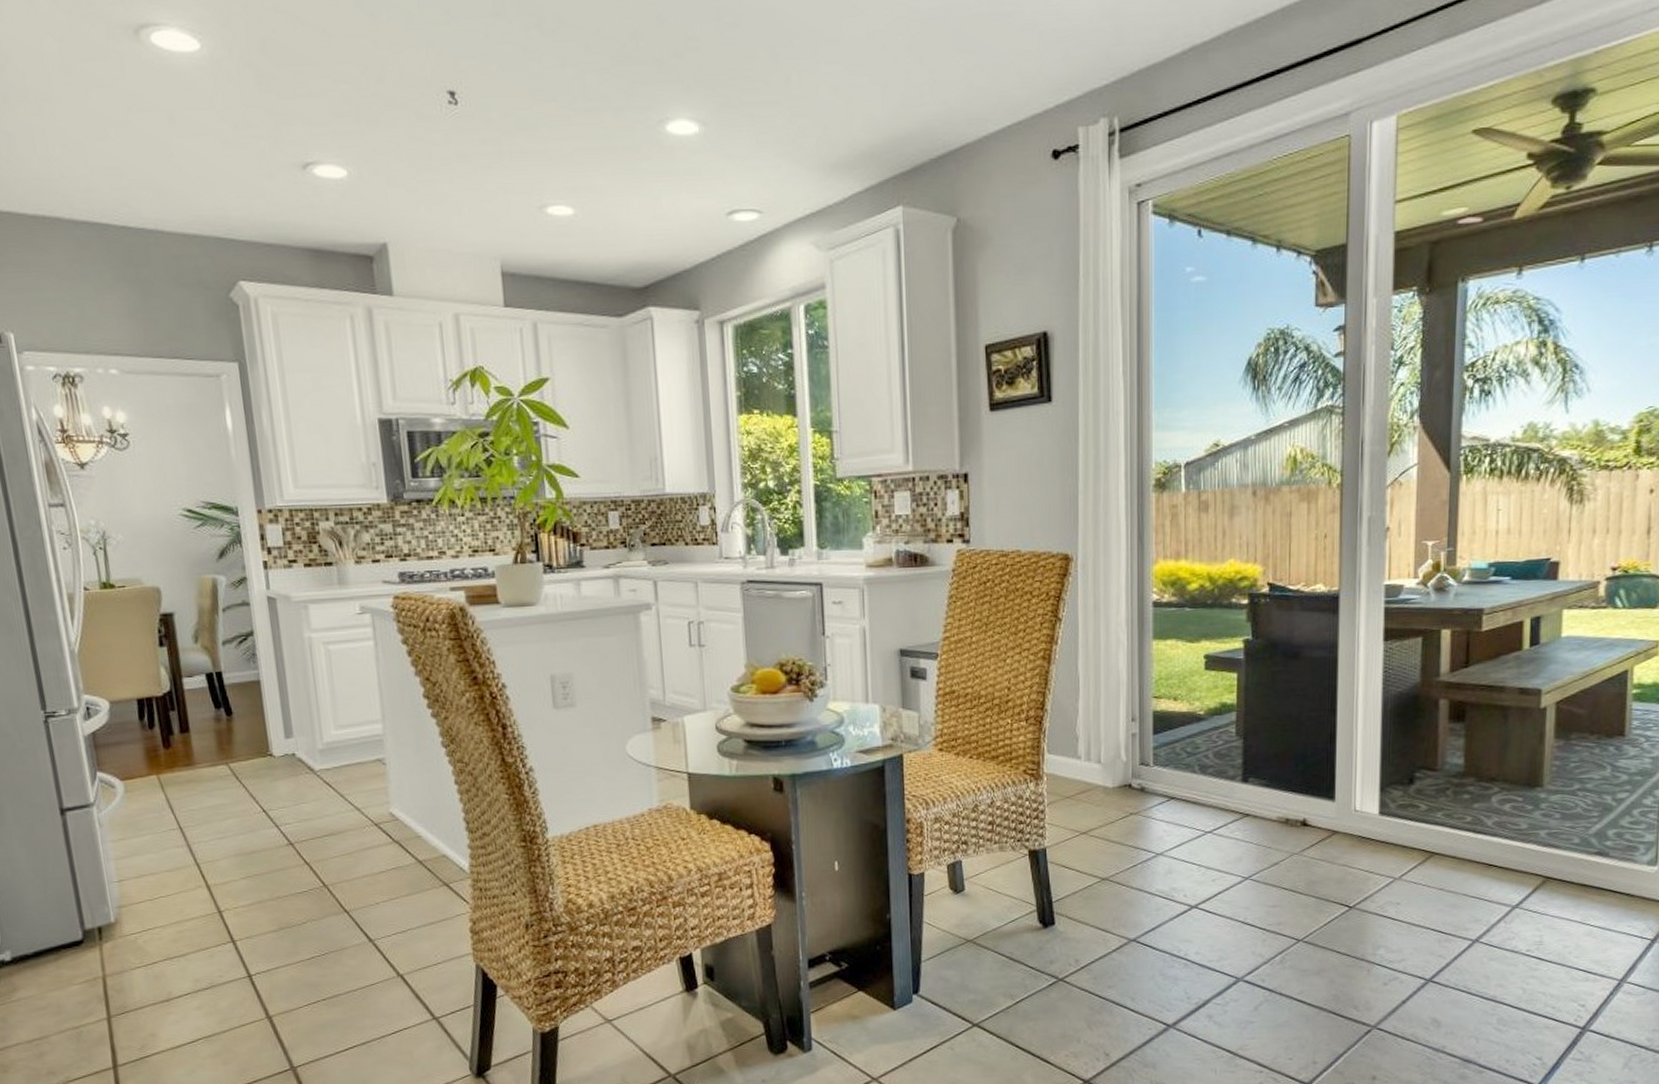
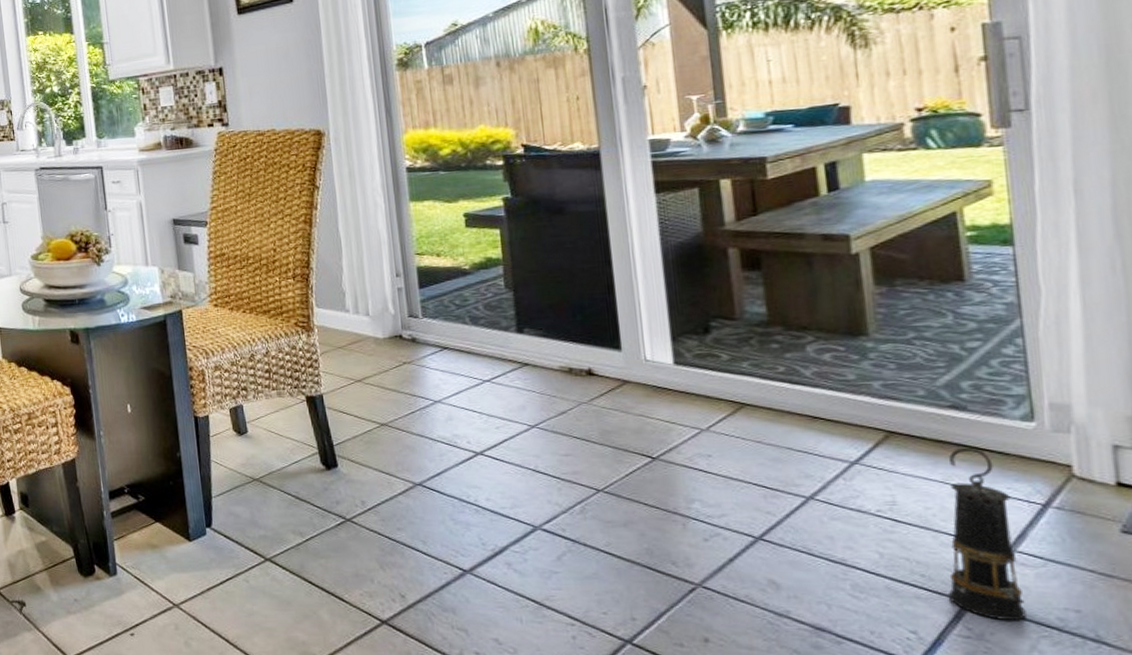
lantern: none [1570,890,1629,1044] -> present [947,447,1026,621]

